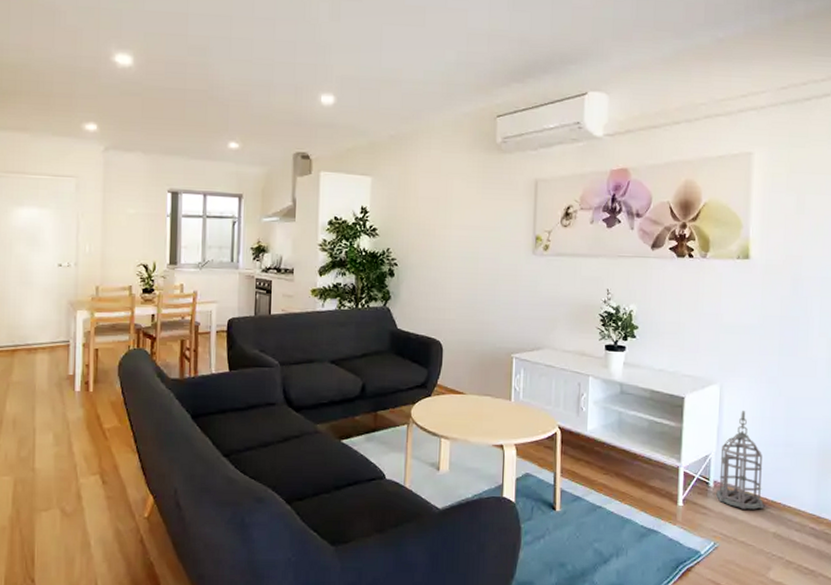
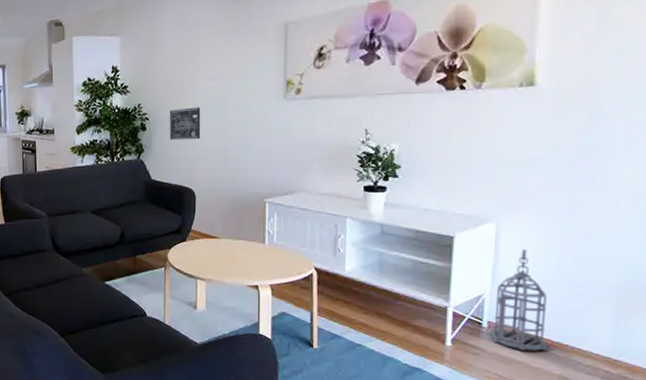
wall art: none [418,256,452,290] -> present [169,107,201,140]

